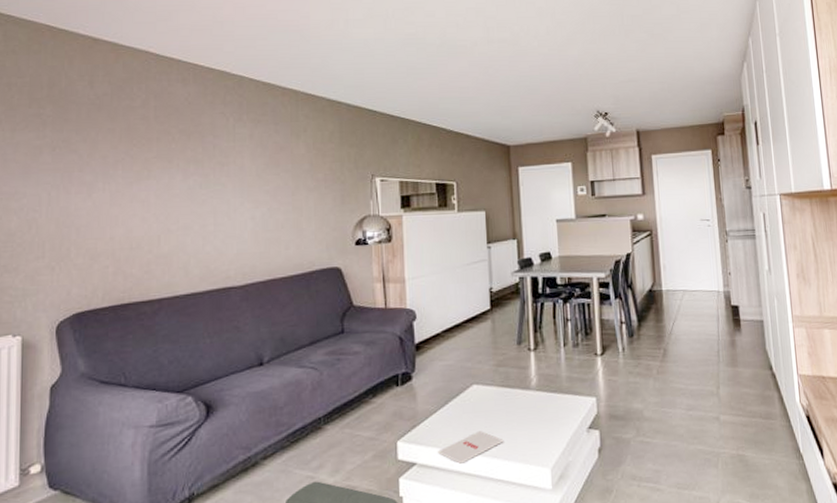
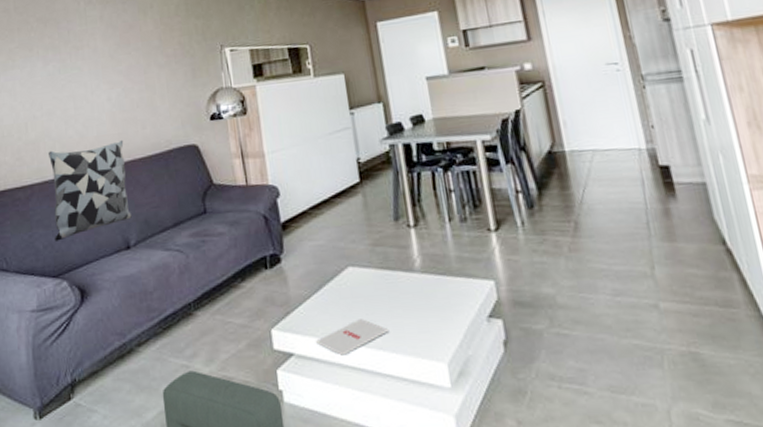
pillow: none [181,258,267,357] -> present [49,139,132,241]

